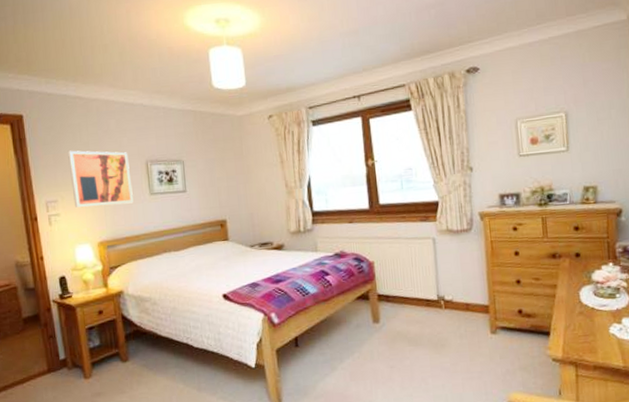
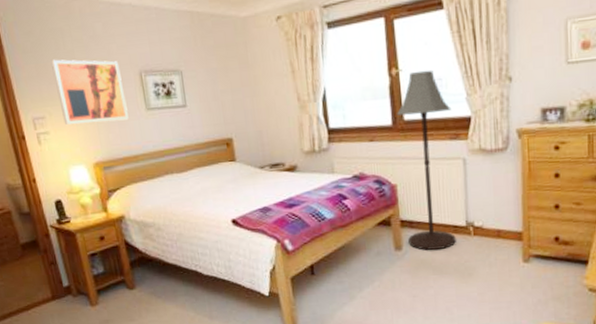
floor lamp: none [373,161,429,323] -> present [397,69,456,250]

